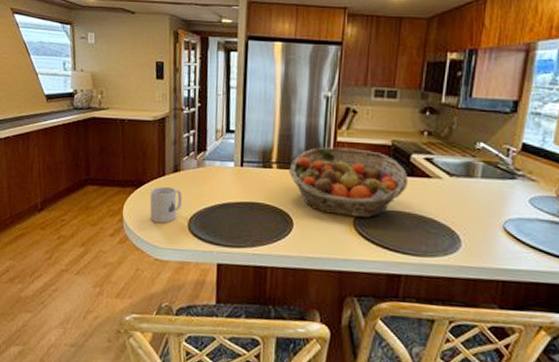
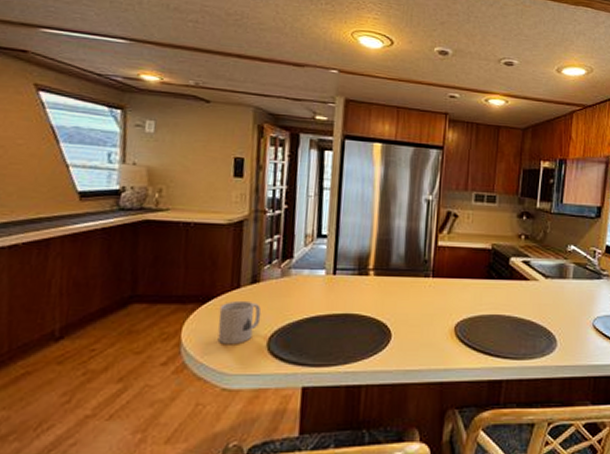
fruit basket: present [289,147,409,218] -> none [387,252,508,324]

